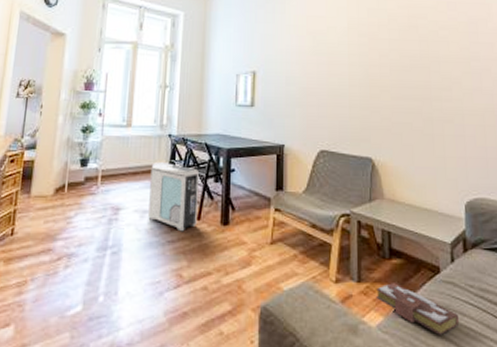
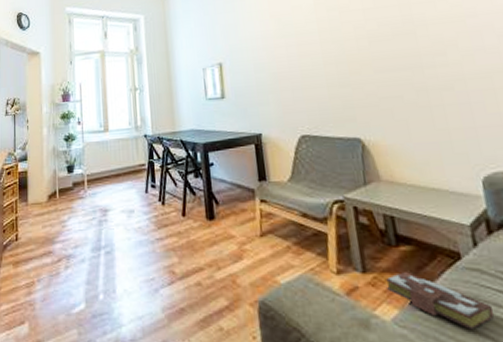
air purifier: present [148,162,199,231] -> none [132,162,182,228]

